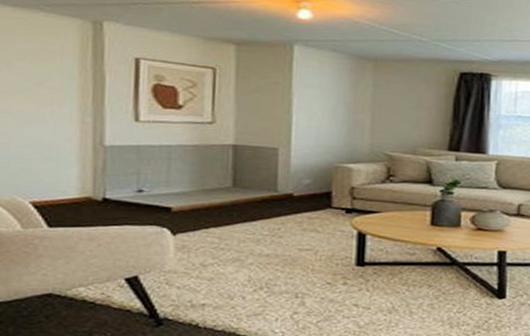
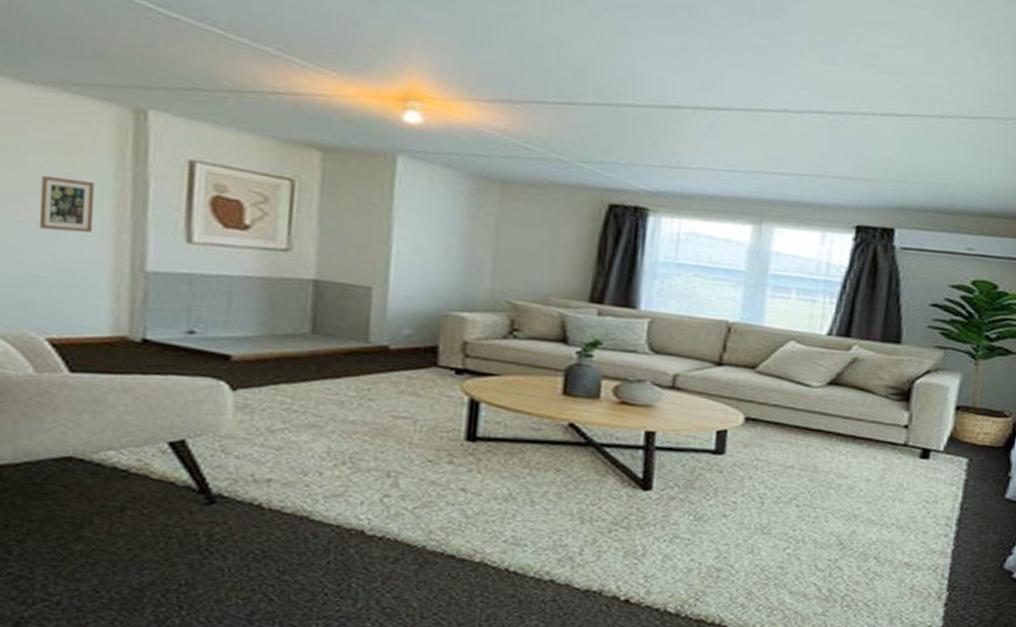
picture frame: none [23,76,64,119] -> present [39,175,95,233]

